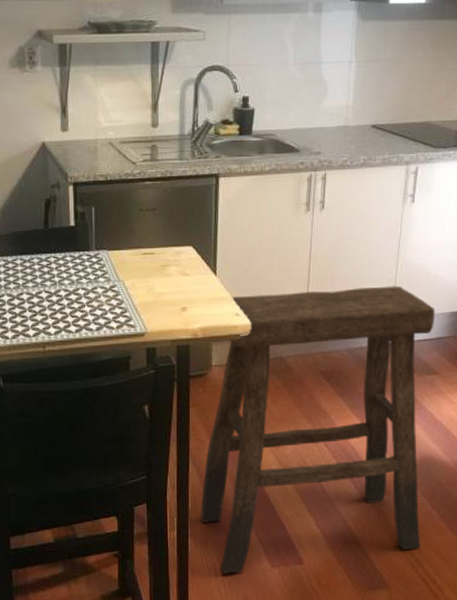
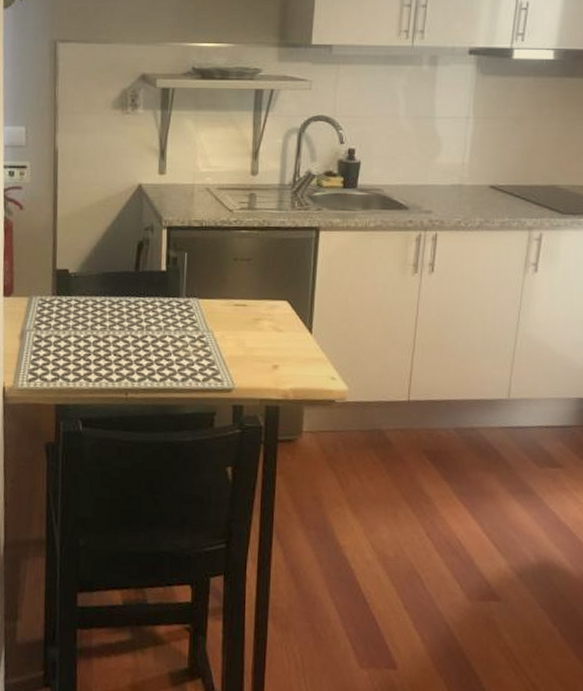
stool: present [200,285,435,574] -> none [282,358,560,671]

